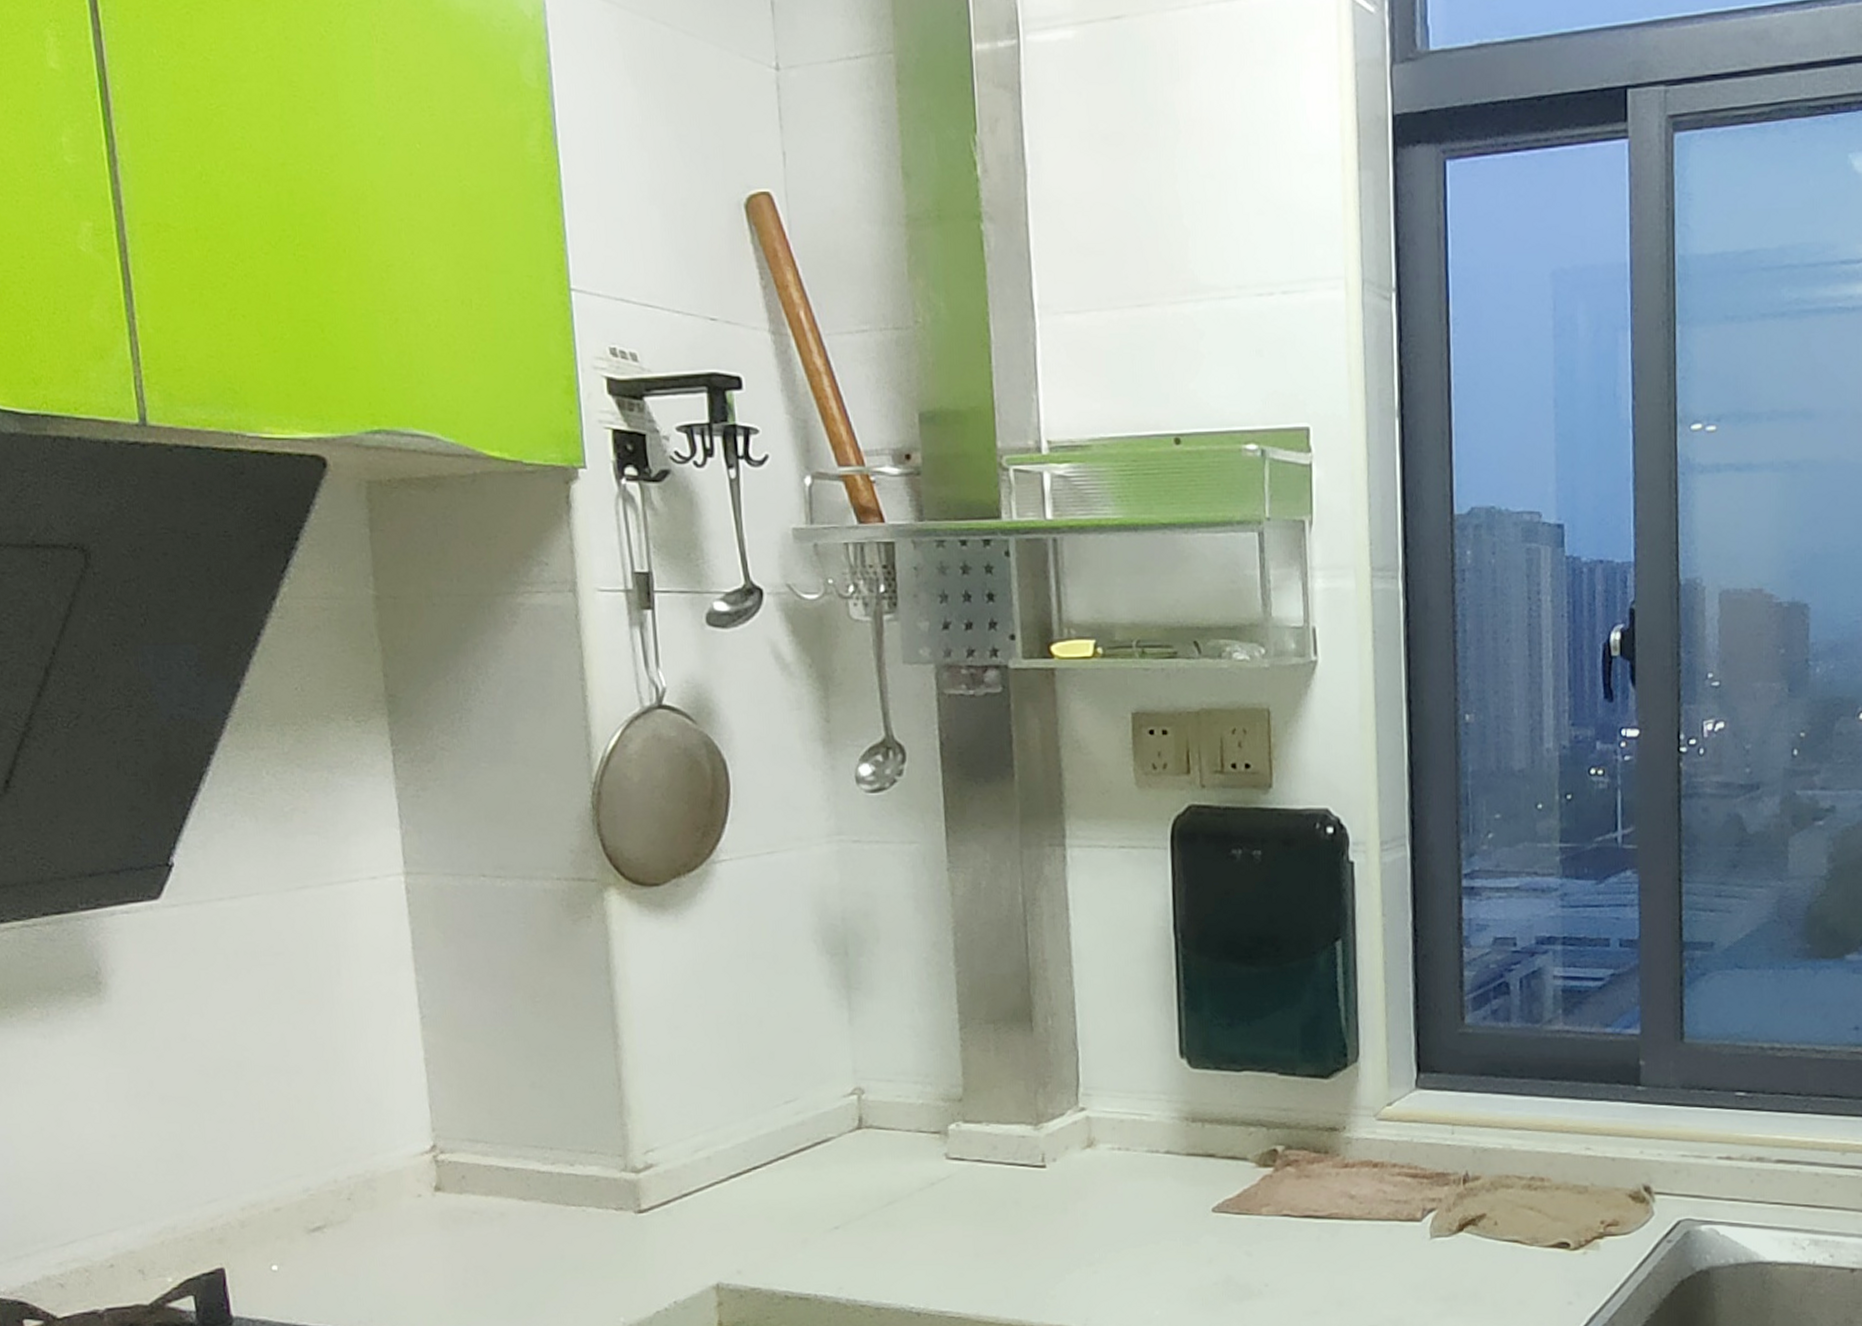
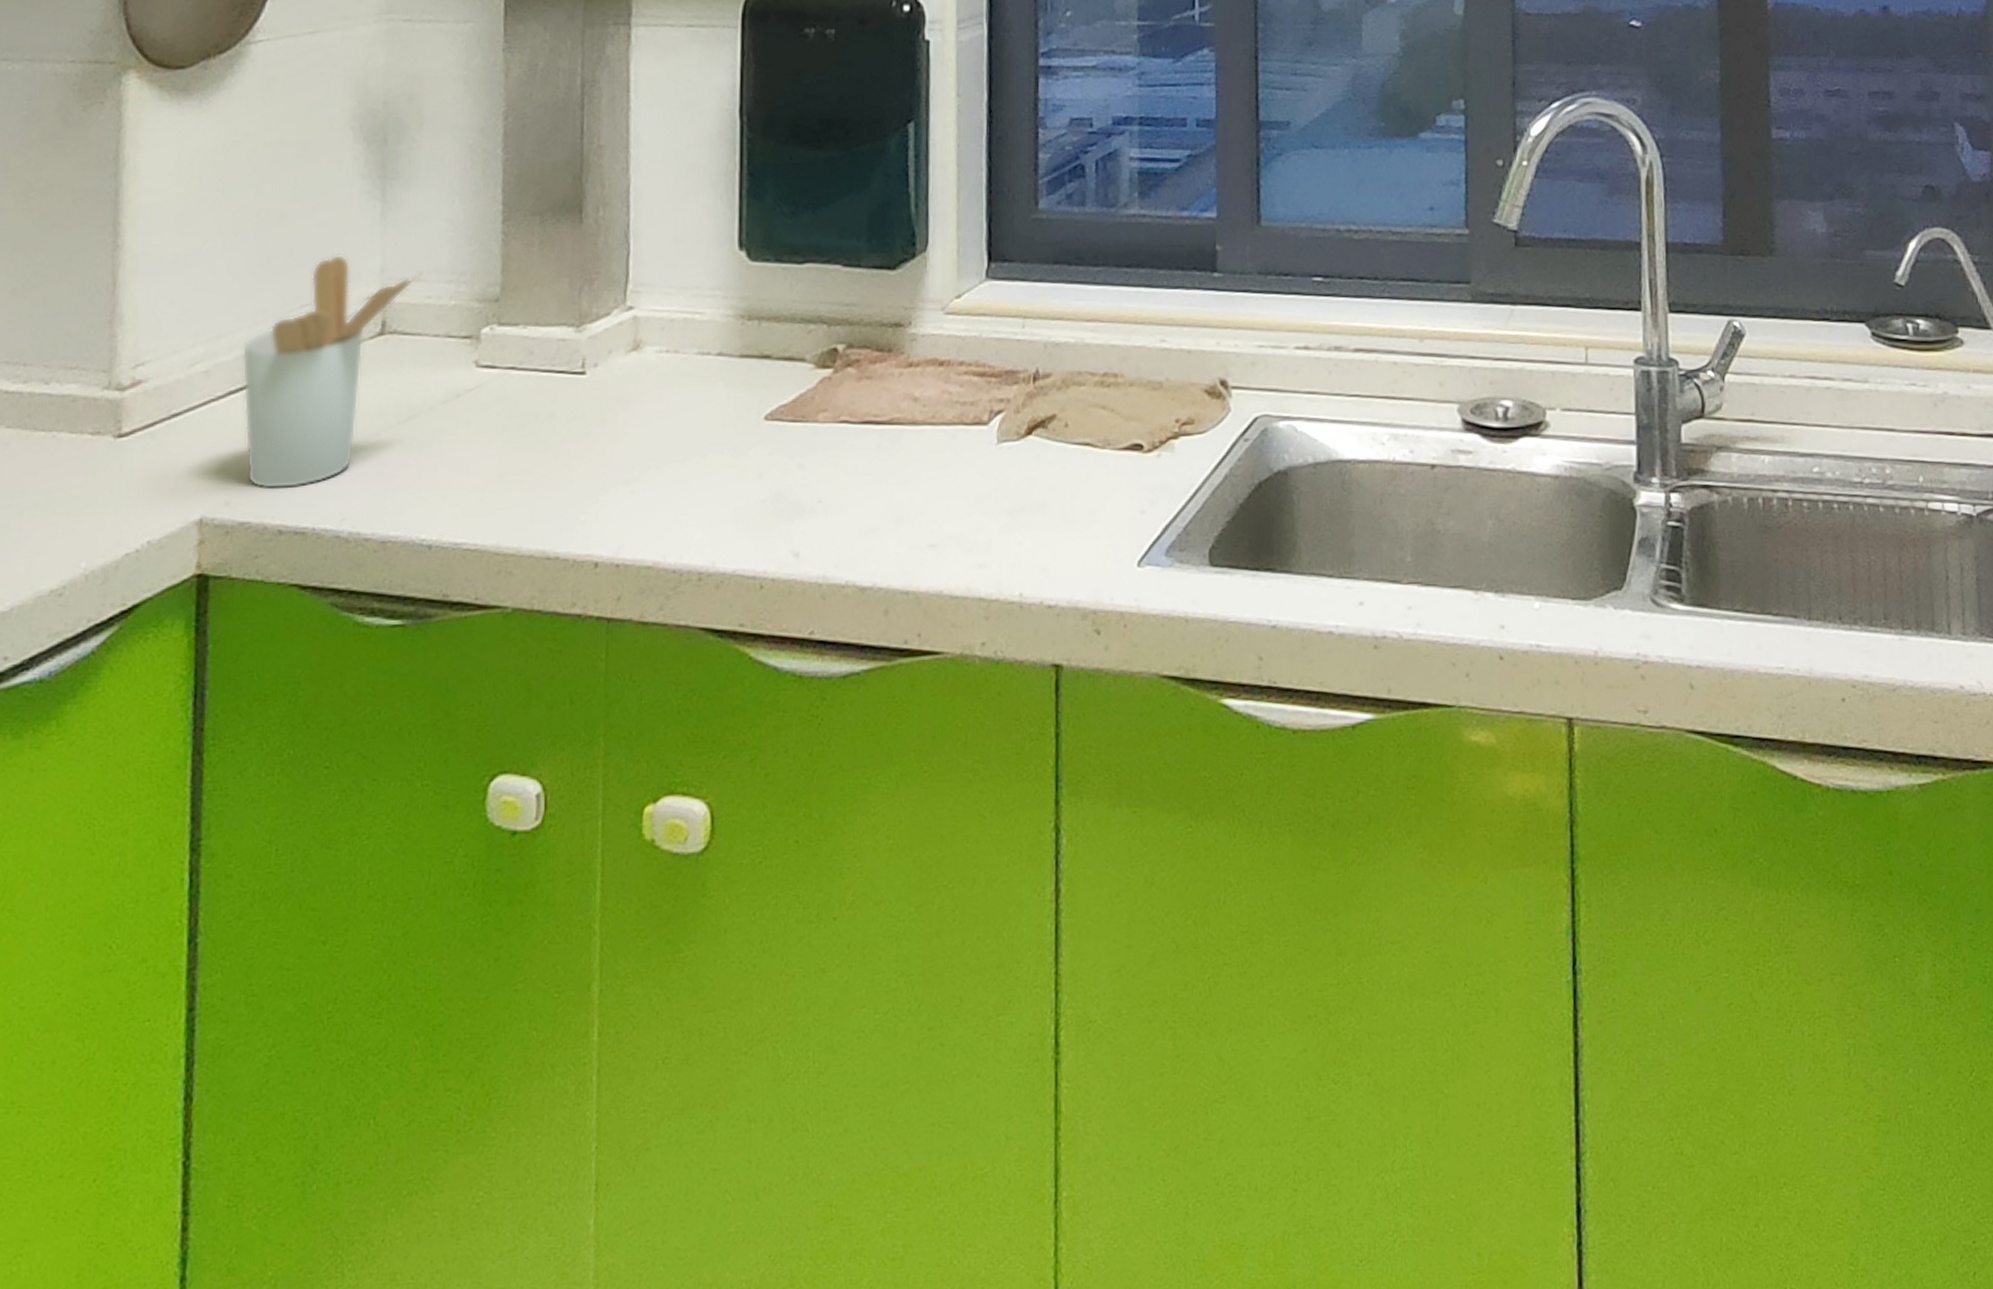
utensil holder: none [737,1056,892,1261] -> present [241,254,423,490]

